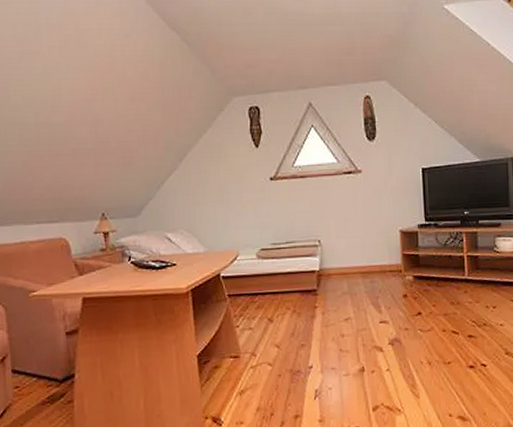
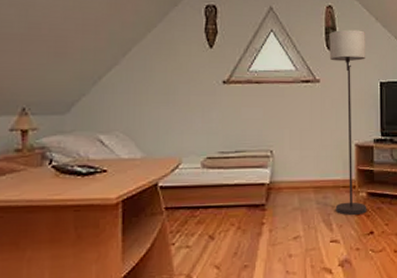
lamp: none [368,118,414,298] -> present [329,29,367,216]

